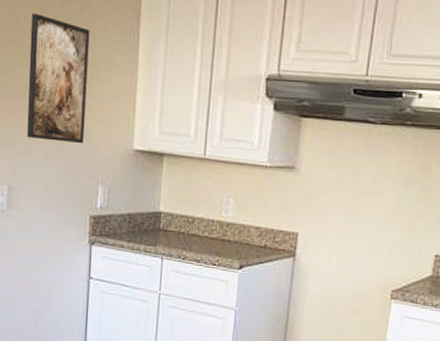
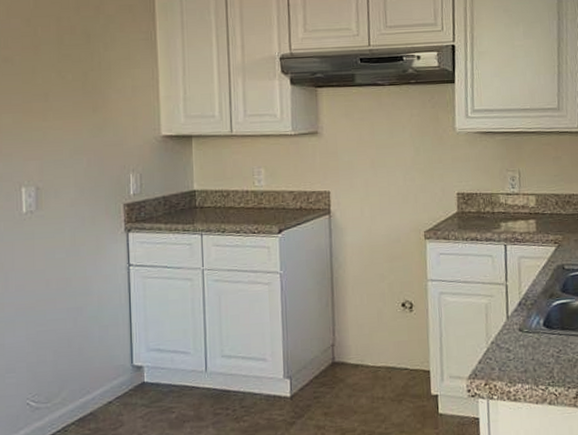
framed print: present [27,13,90,144] -> none [48,23,111,138]

